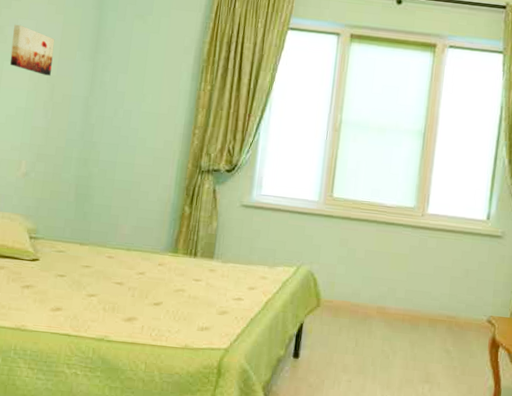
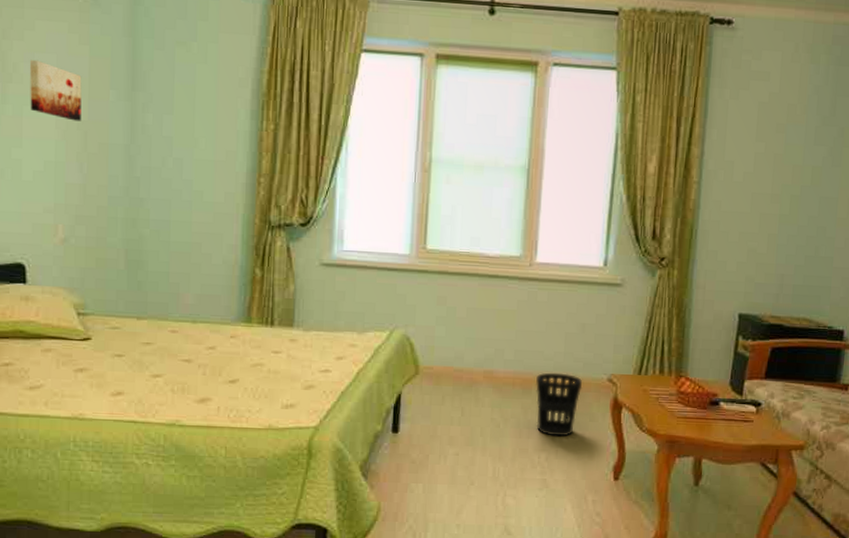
wastebasket: none [421,311,465,371] -> present [536,372,583,437]

